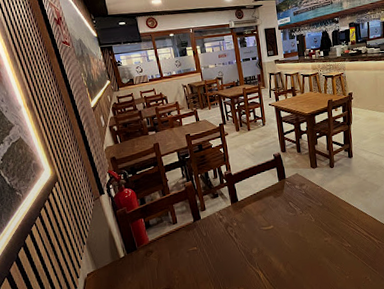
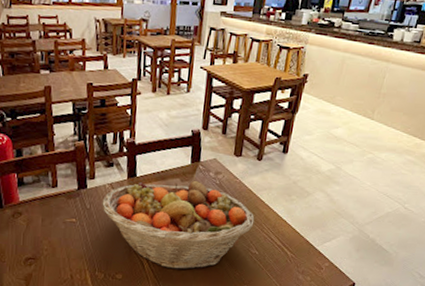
fruit basket: none [215,194,341,275] -> present [102,180,255,270]

